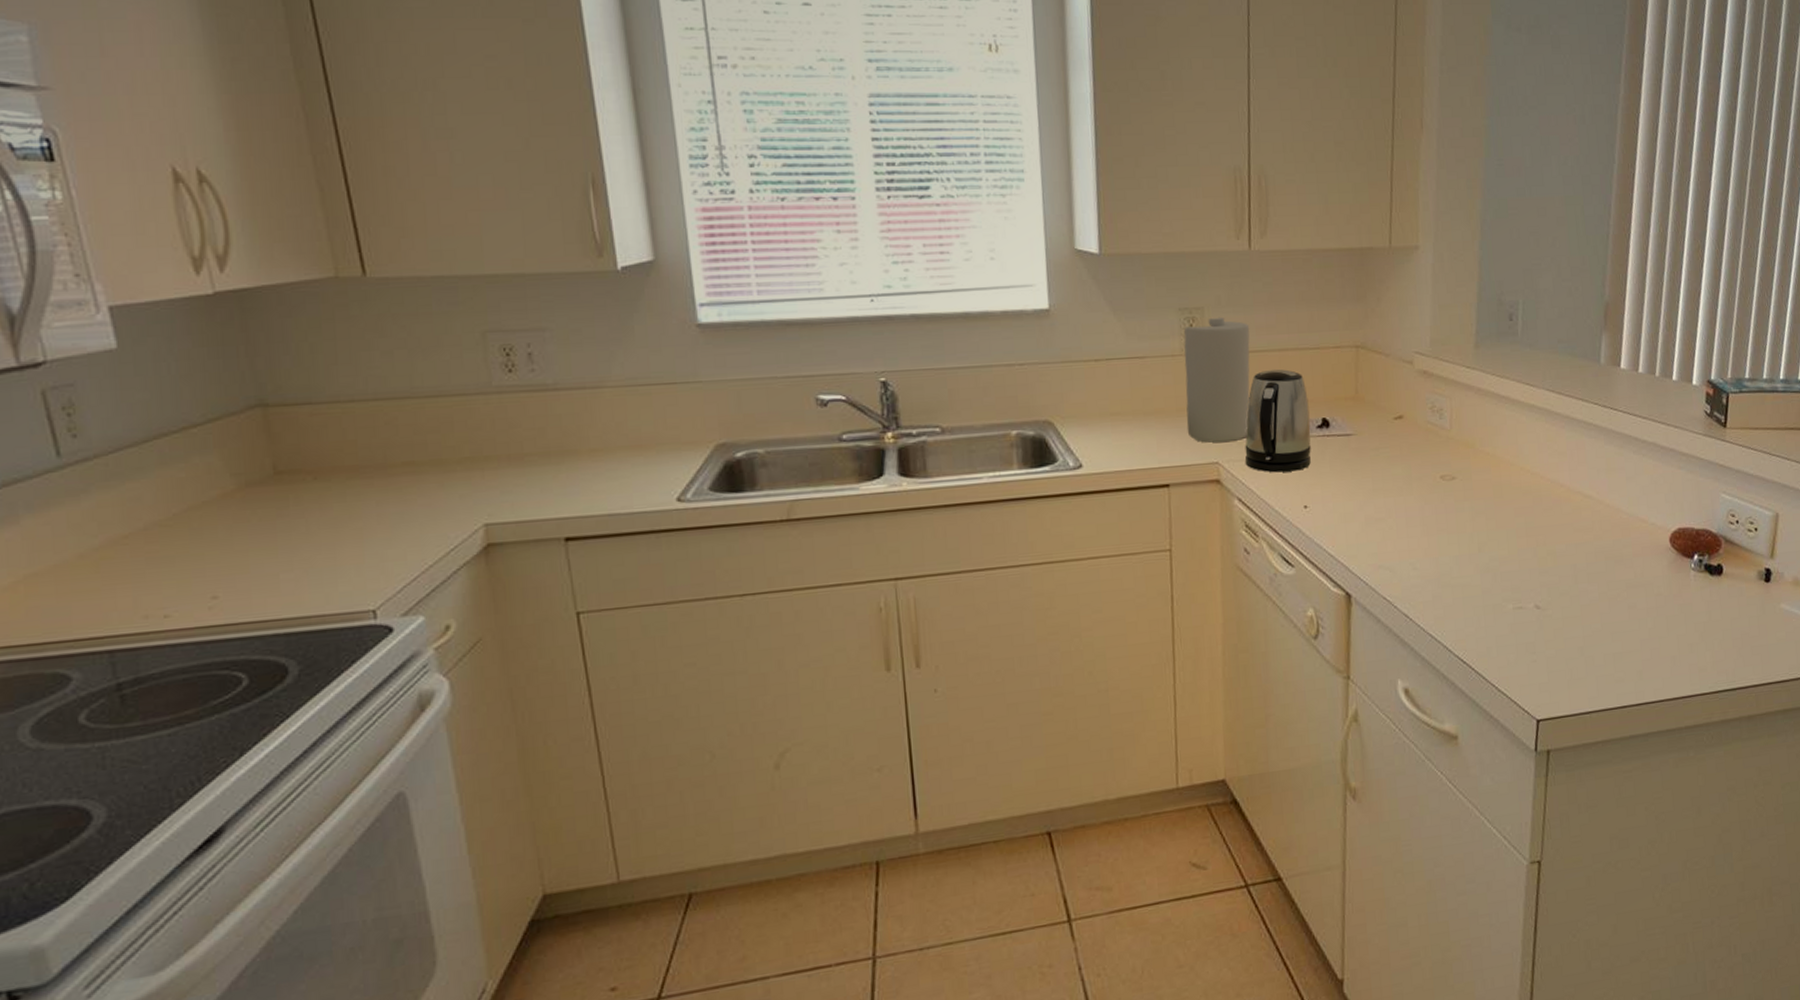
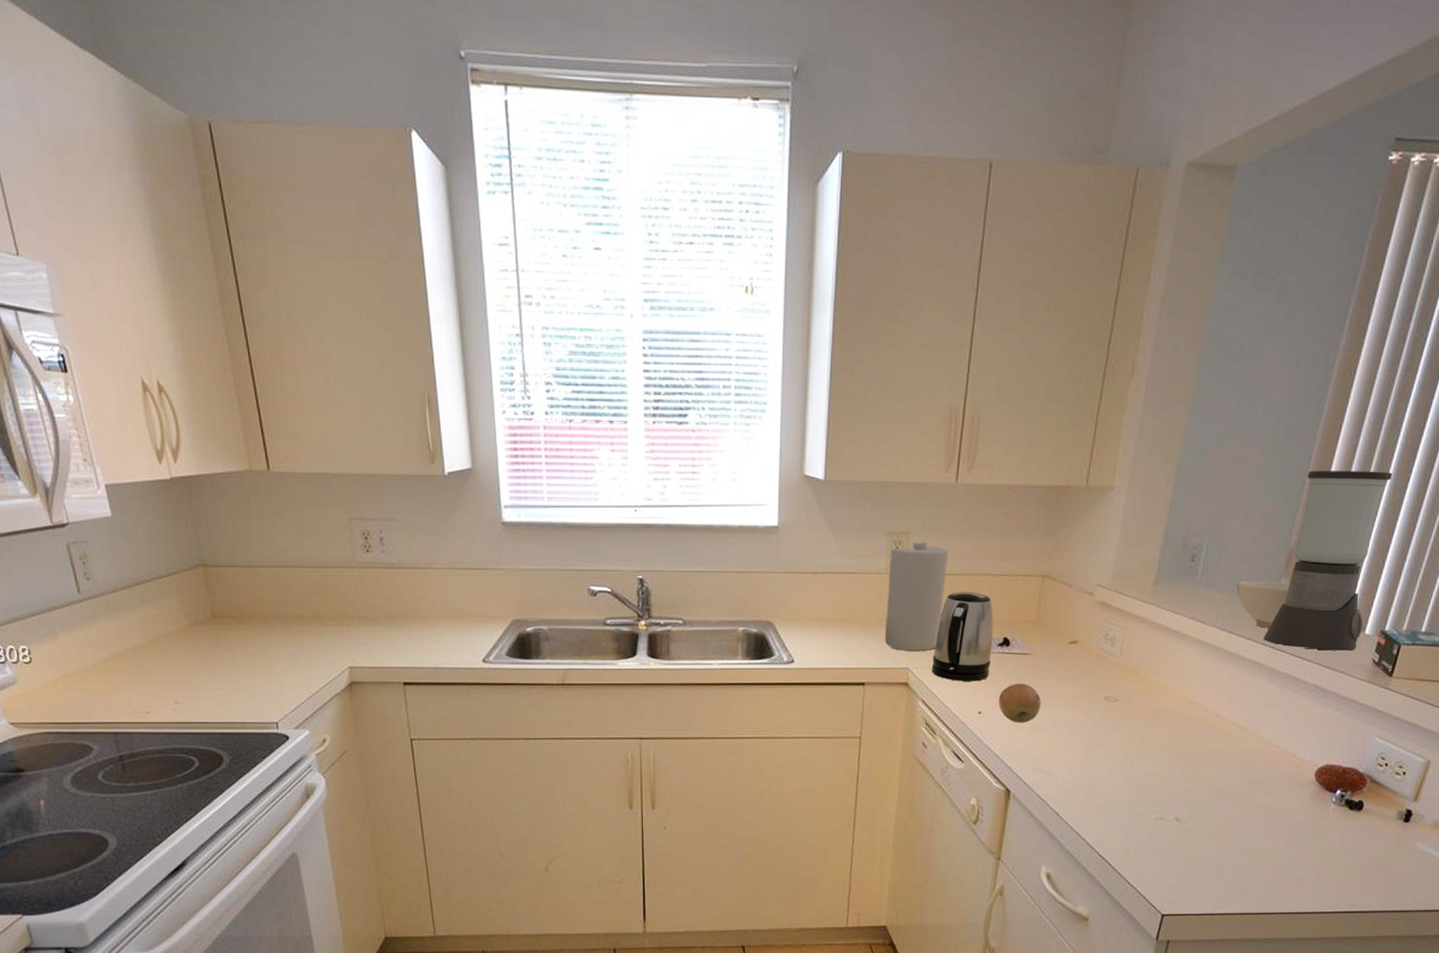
fruit: none [1324,468,1373,515] -> present [998,683,1041,723]
bowl: none [1557,336,1612,386] -> present [1235,581,1290,628]
blender: none [1594,218,1691,406] -> present [1263,471,1393,651]

